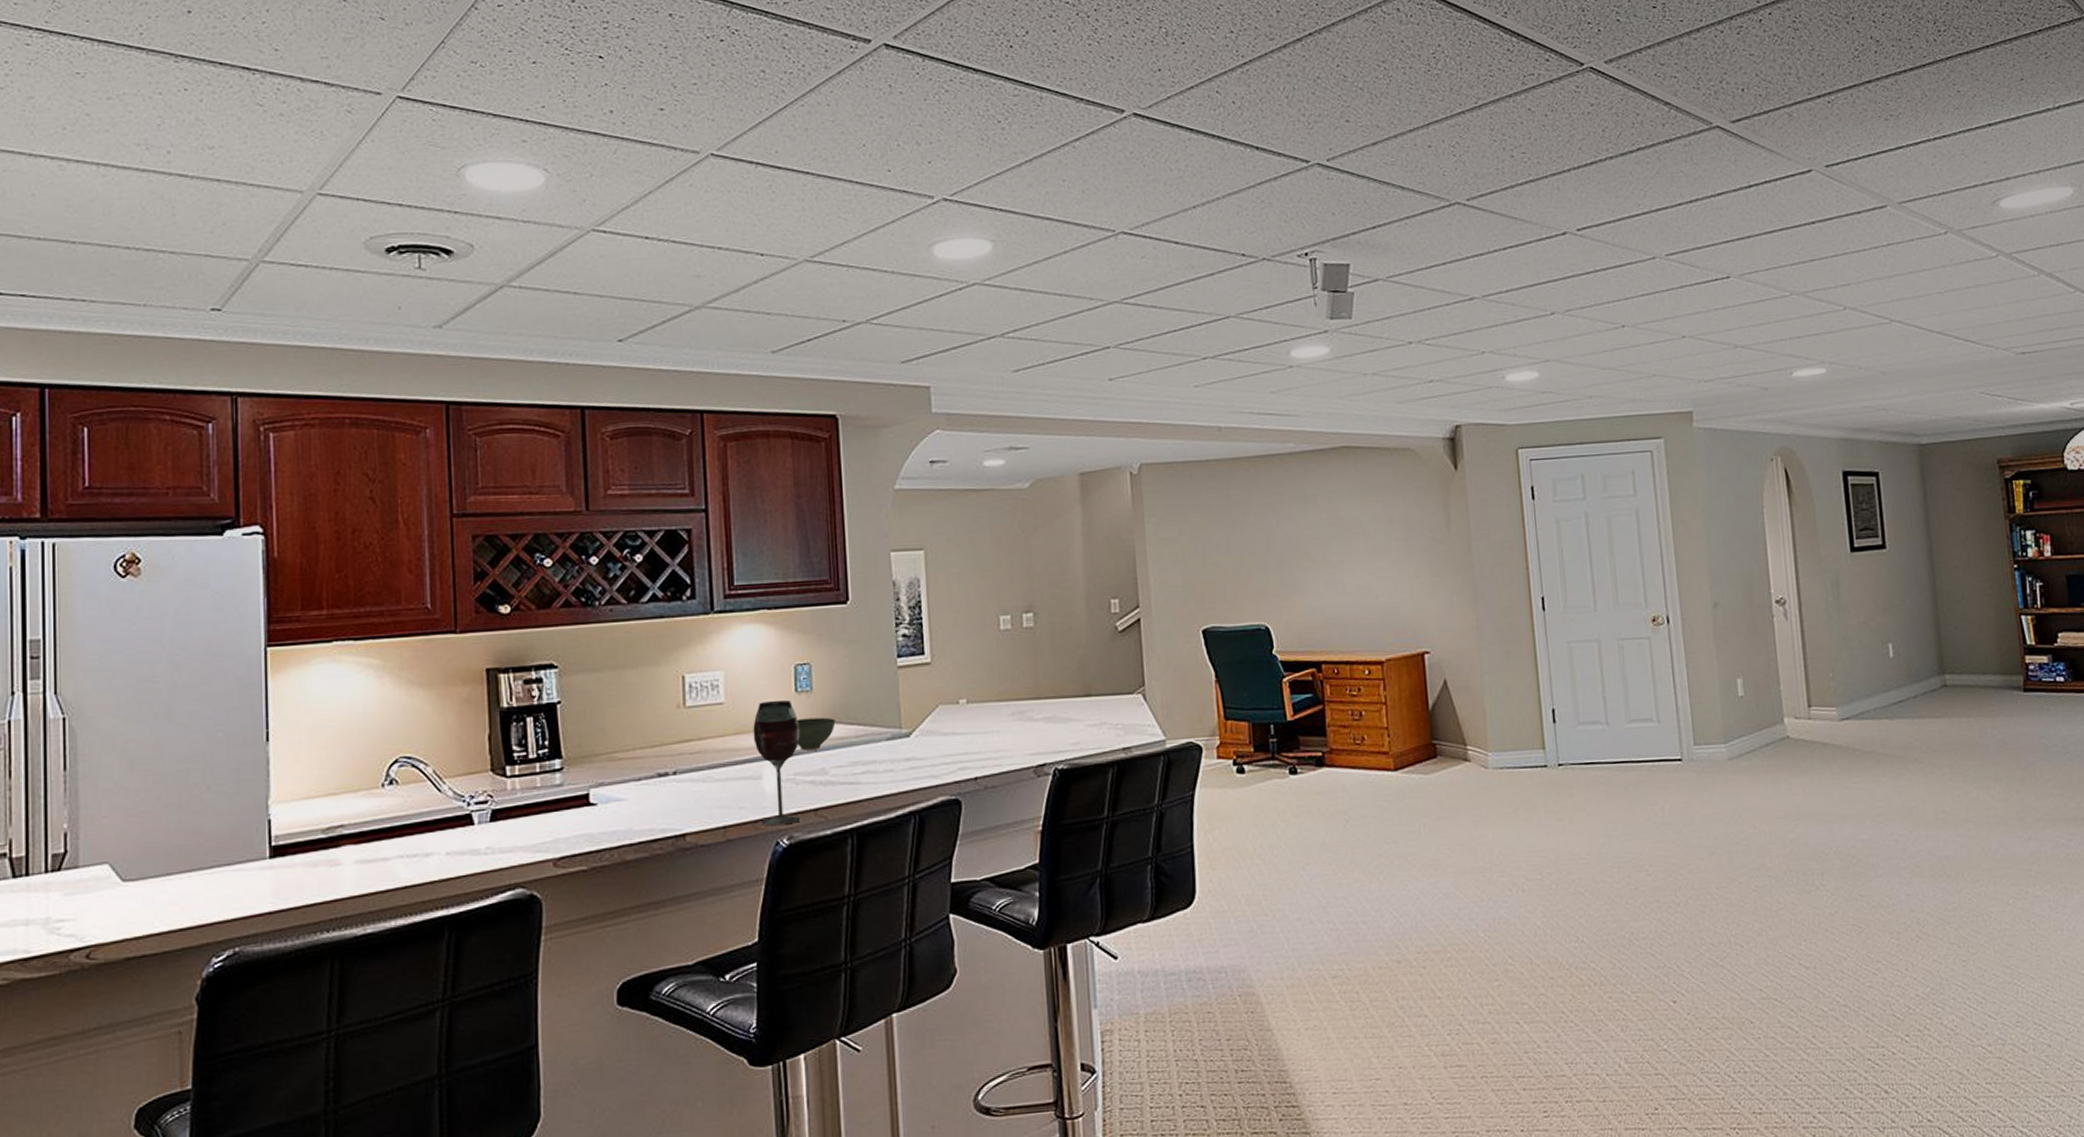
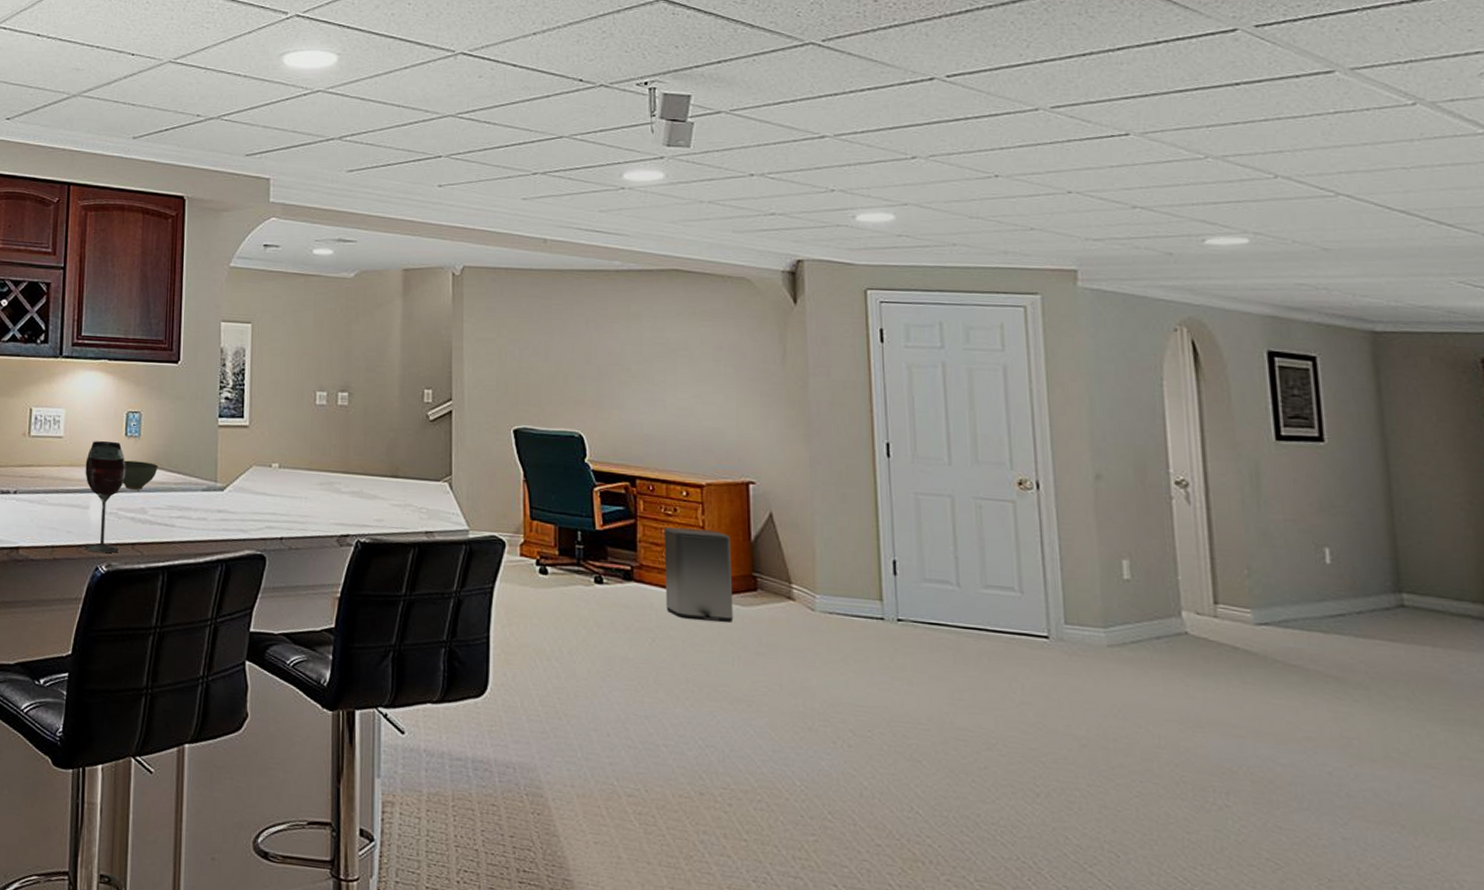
pedal bin: none [1350,705,1418,797] -> present [664,527,734,624]

